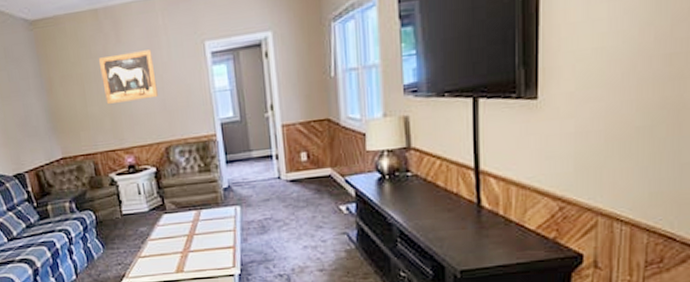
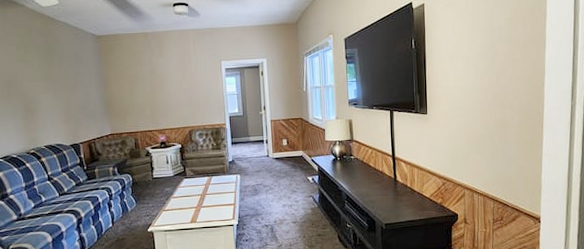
wall art: present [98,49,158,105] -> none [145,63,186,98]

